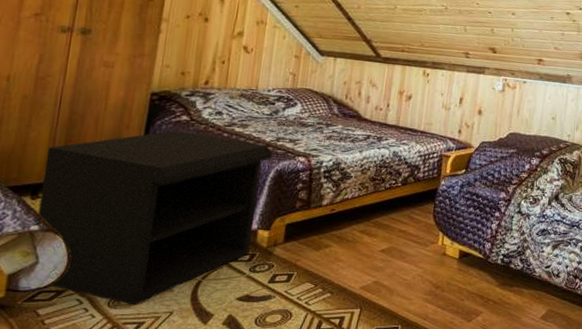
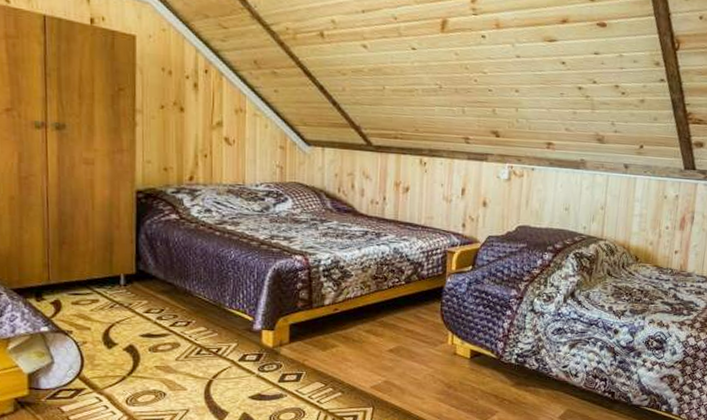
nightstand: present [38,130,272,306] -> none [43,229,268,403]

